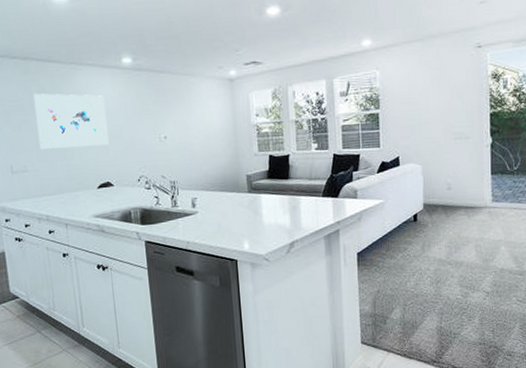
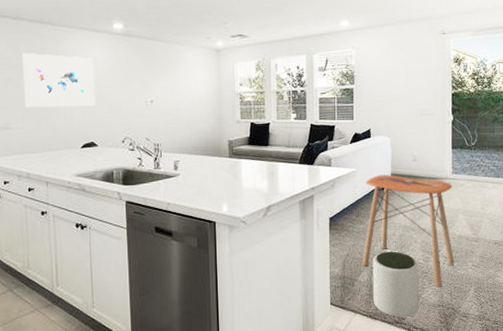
side table: none [394,205,497,324] -> present [362,174,454,287]
plant pot: none [405,287,459,357] -> present [372,251,420,318]

